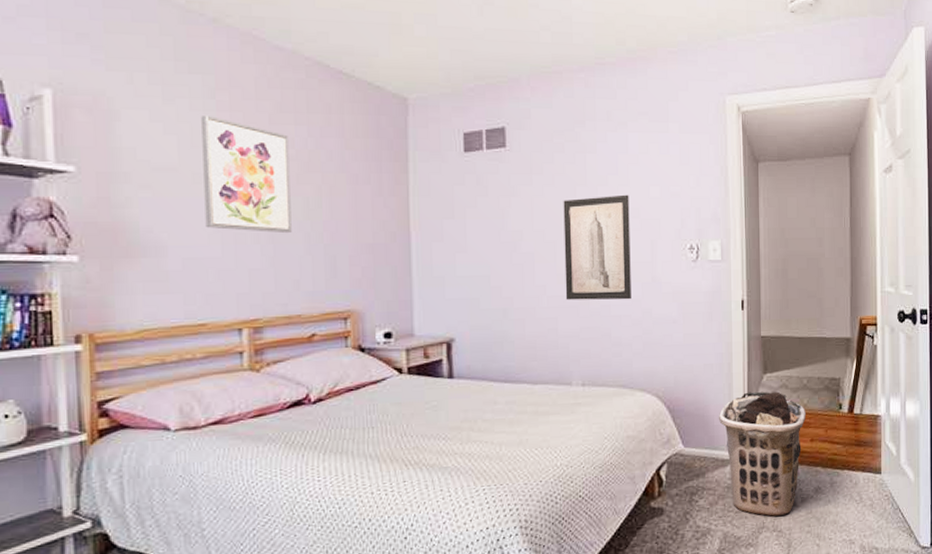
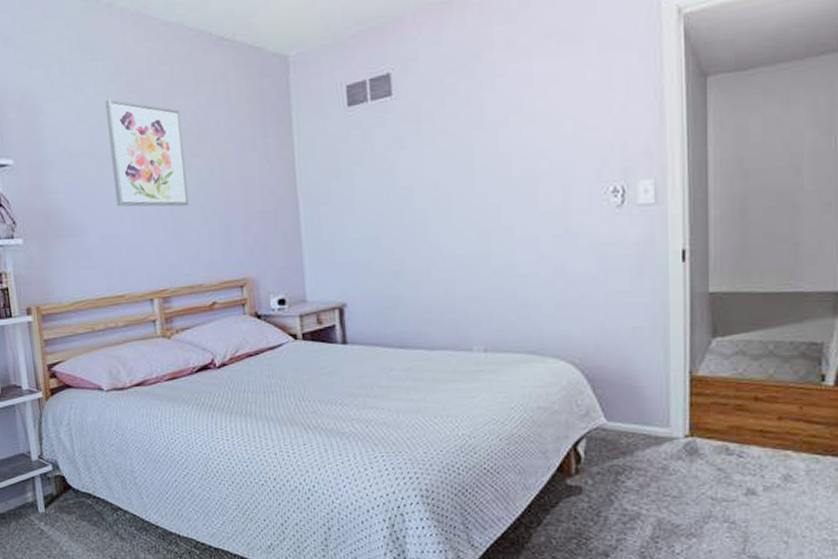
wall art: present [563,194,631,300] -> none [457,134,540,259]
clothes hamper: present [718,391,807,517] -> none [650,358,773,505]

